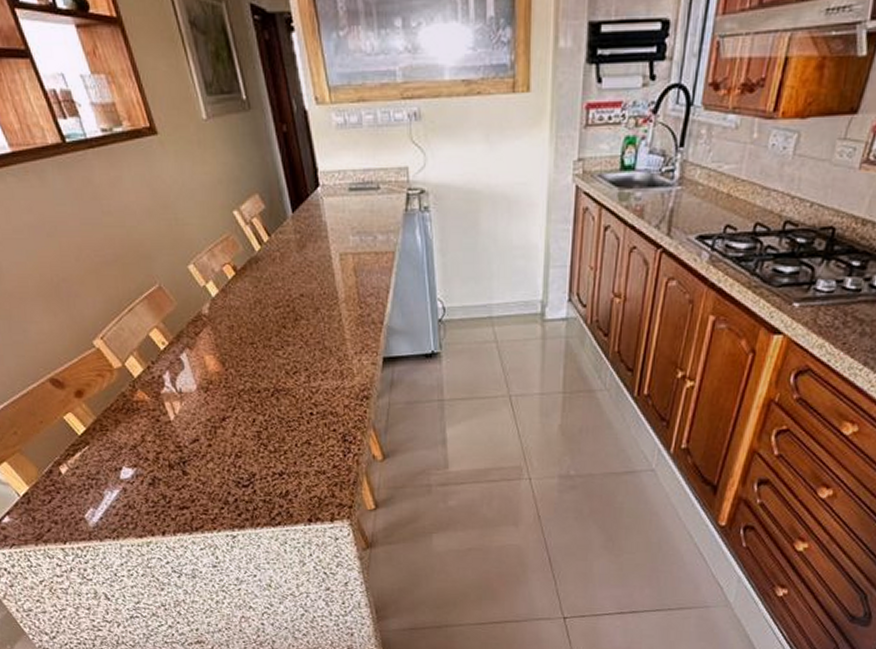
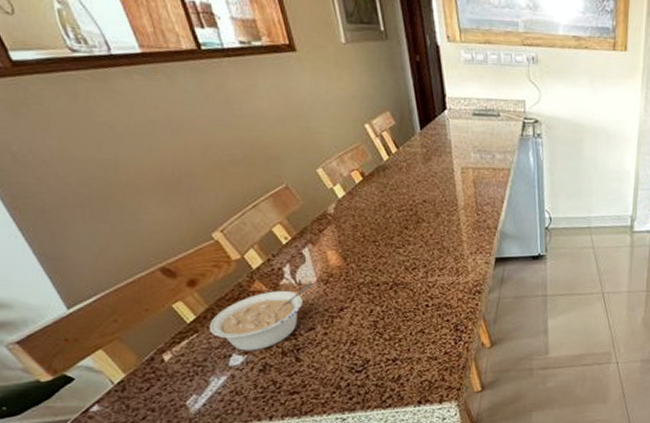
legume: none [98,390,194,464] -> present [209,282,314,351]

